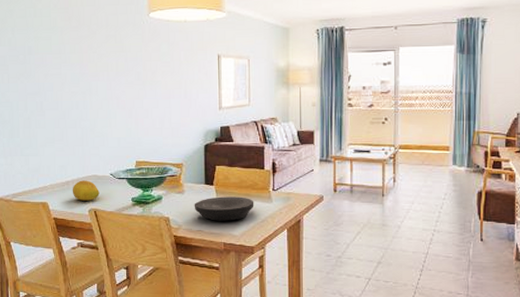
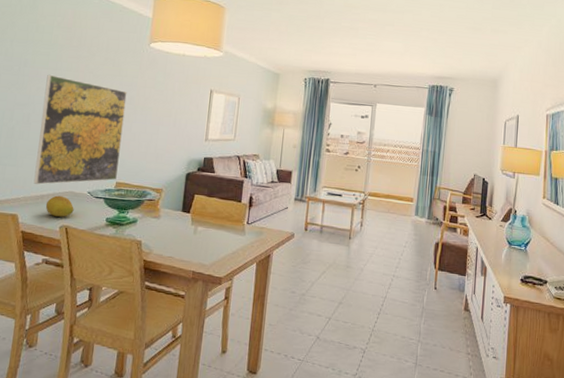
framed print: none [52,59,137,171] -> present [33,74,127,185]
plate: present [194,196,254,221] -> none [168,225,228,250]

